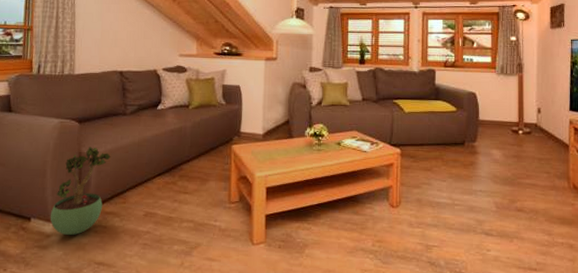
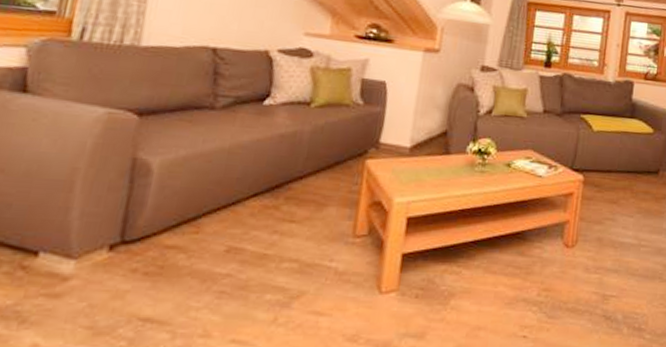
potted plant: present [50,147,111,235] -> none [71,151,184,278]

